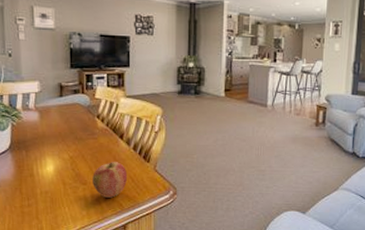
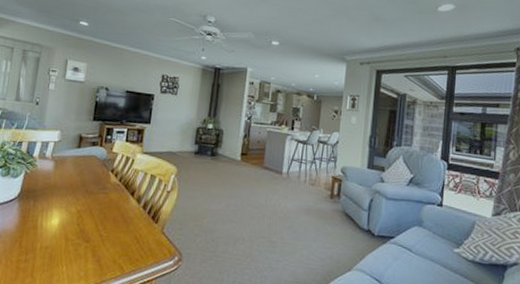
apple: present [92,162,128,198] -> none [96,219,134,259]

